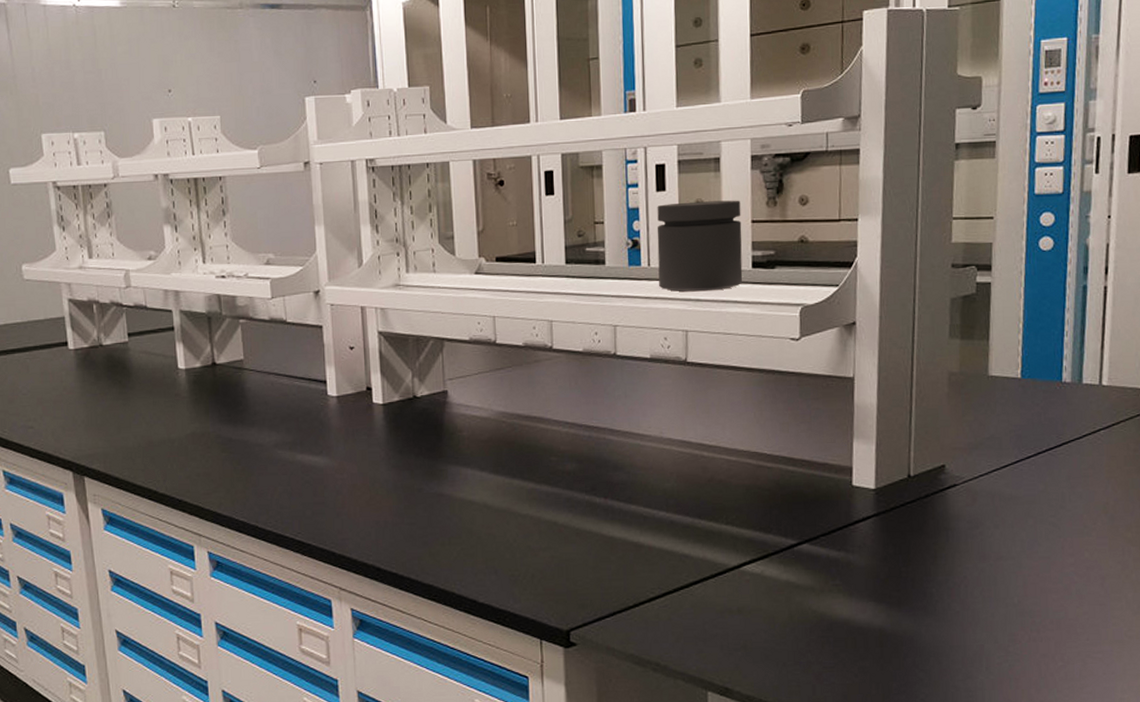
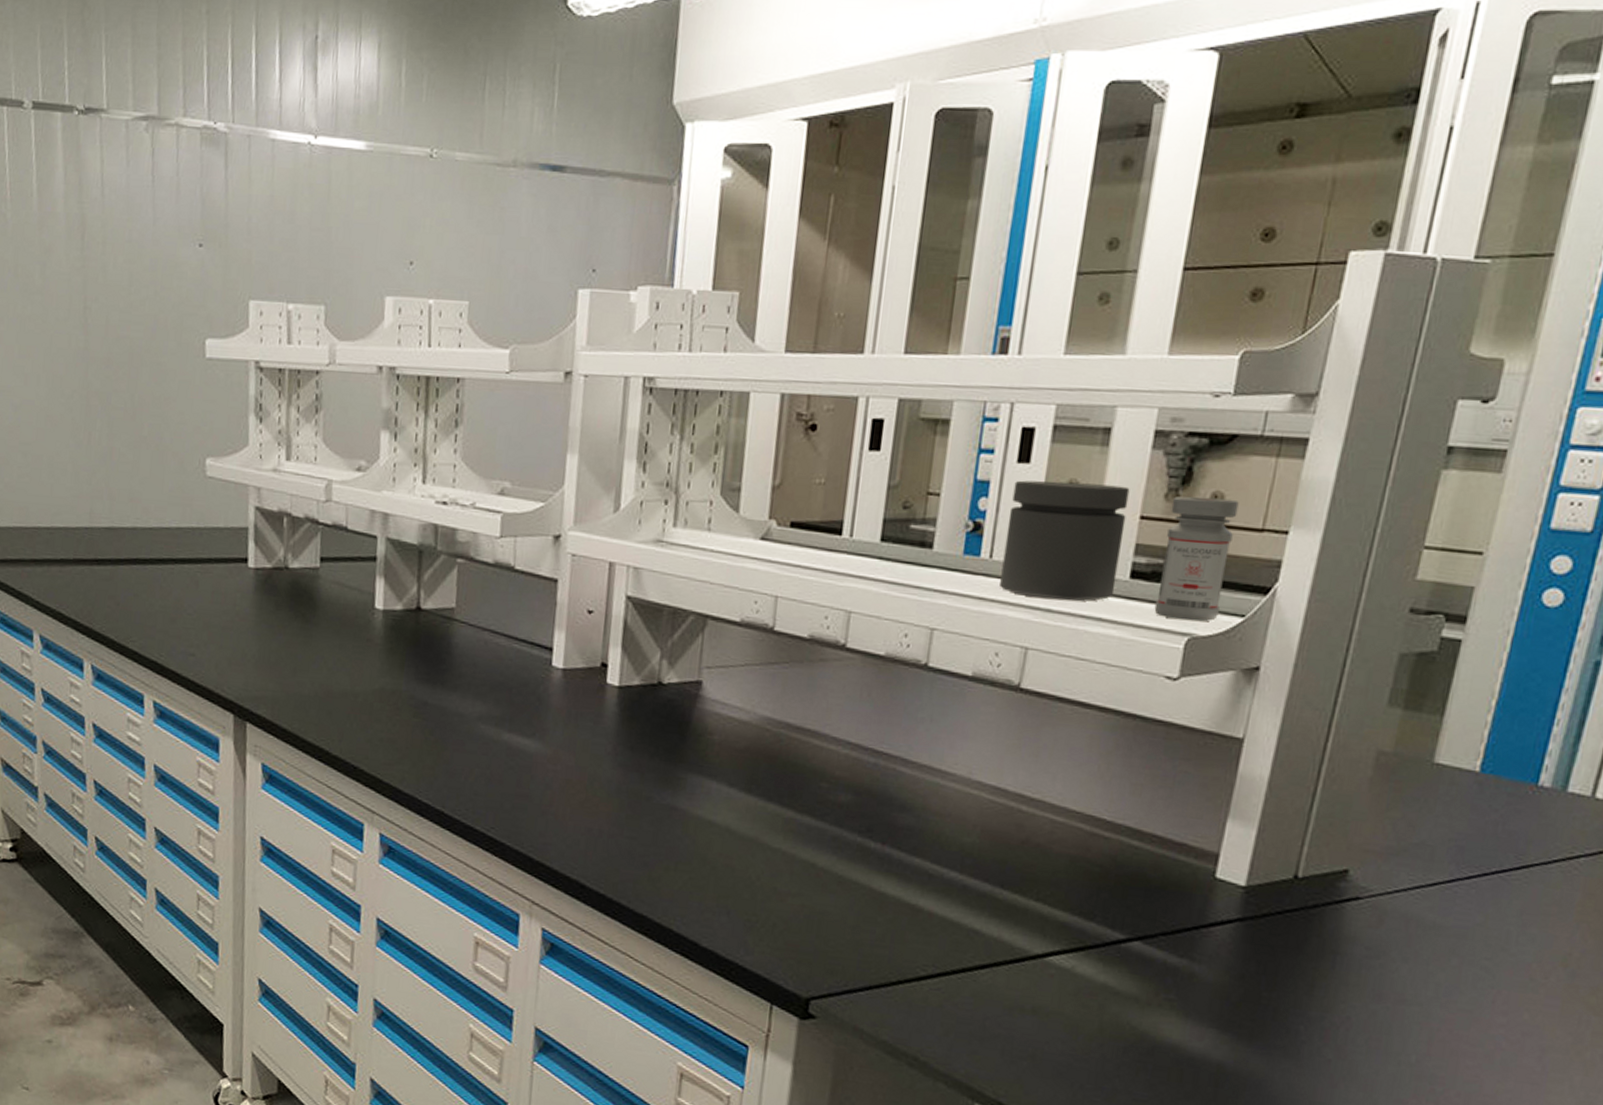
medicine bottle: none [772,200,820,295] -> present [1154,496,1239,622]

